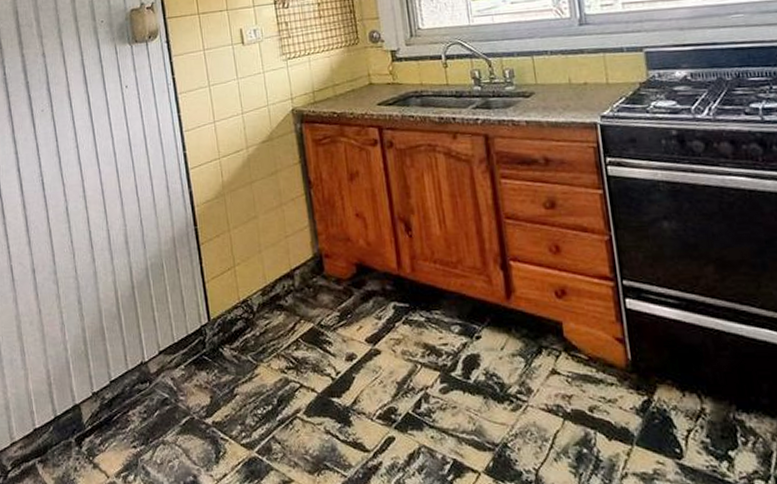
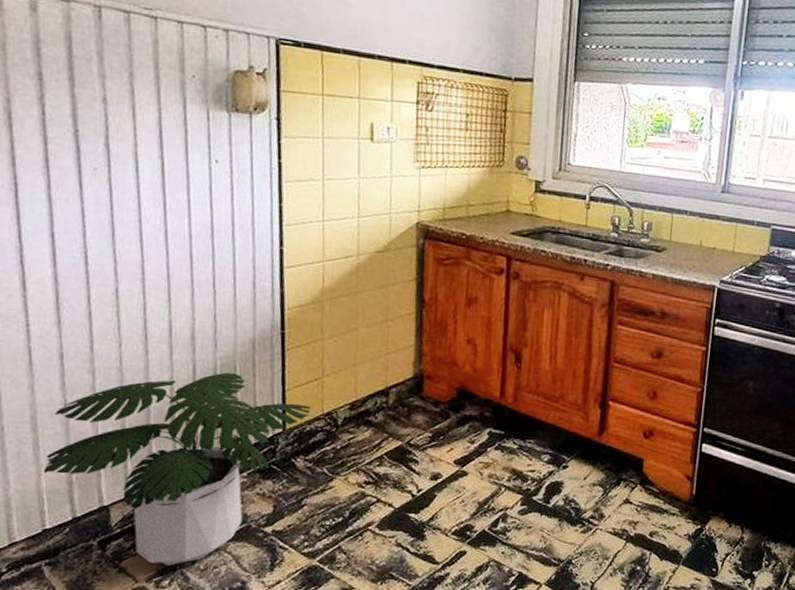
potted plant: none [29,270,229,461] -> present [43,372,311,567]

